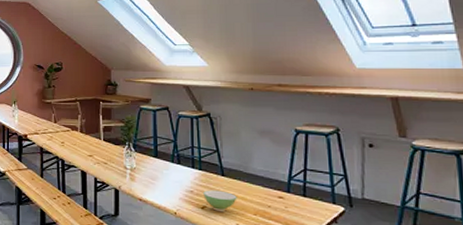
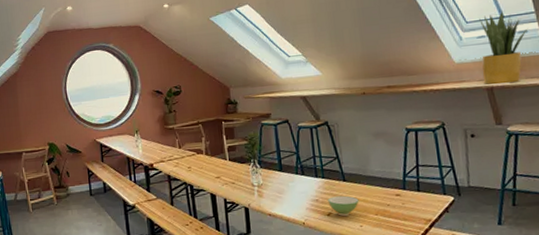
planter: none [386,18,444,95] -> present [479,10,528,85]

